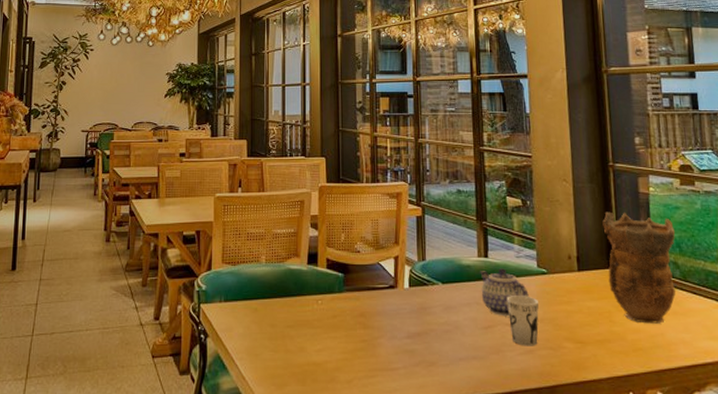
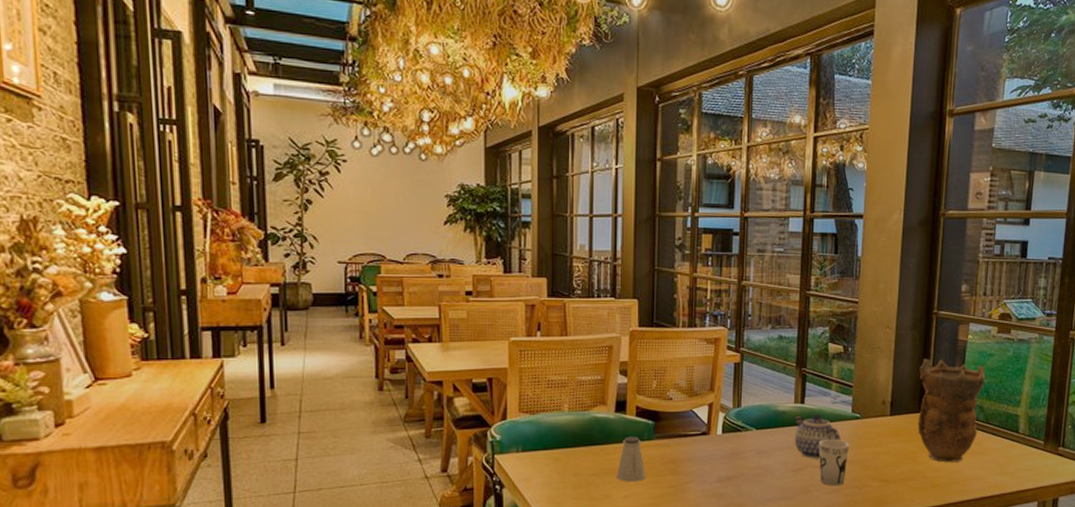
saltshaker: none [310,288,338,335] -> present [616,436,646,482]

